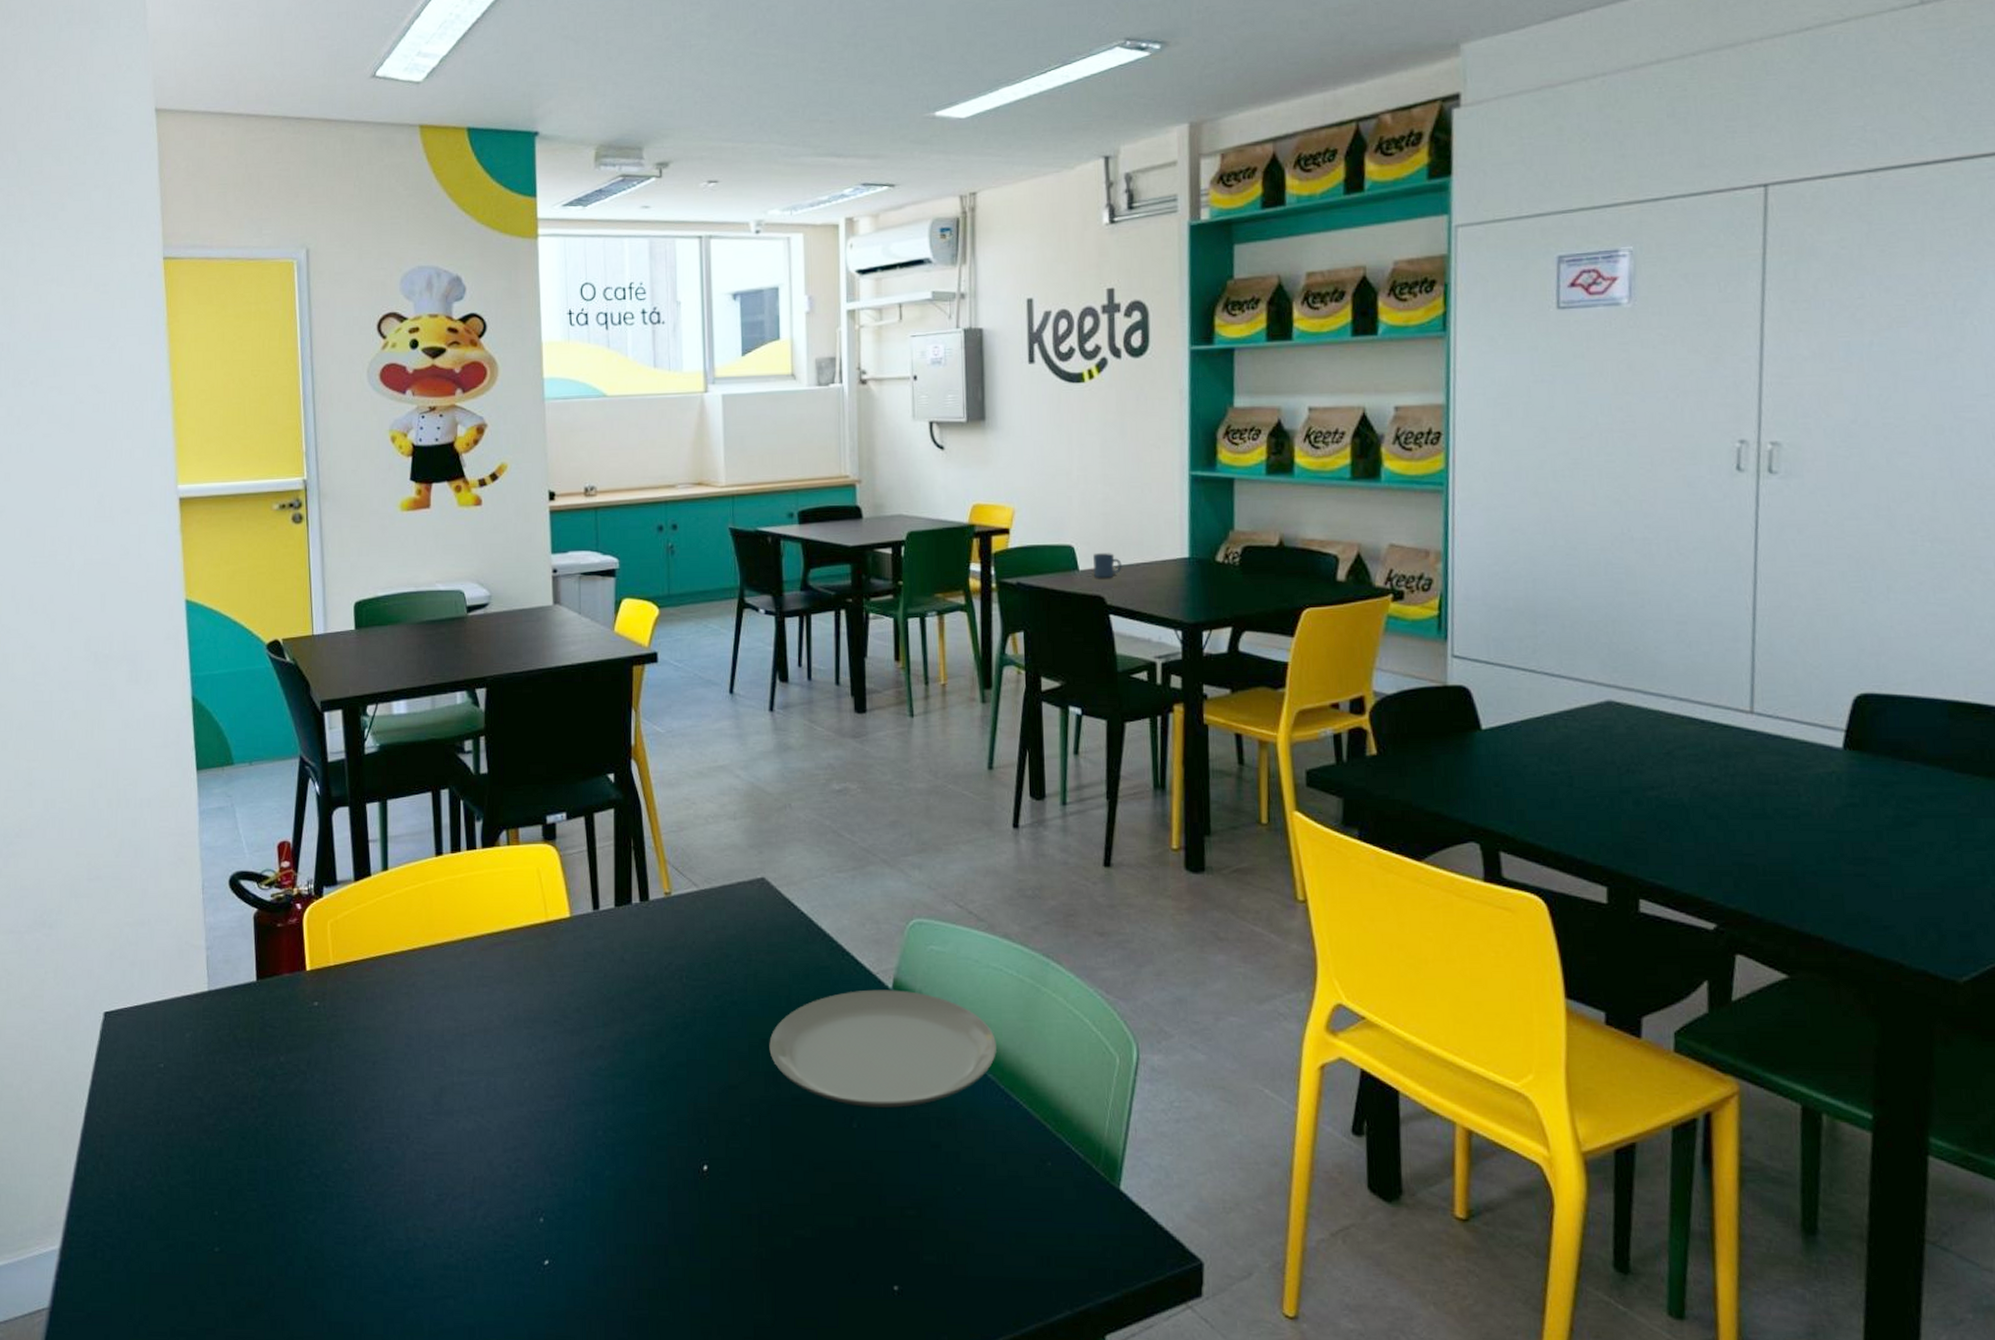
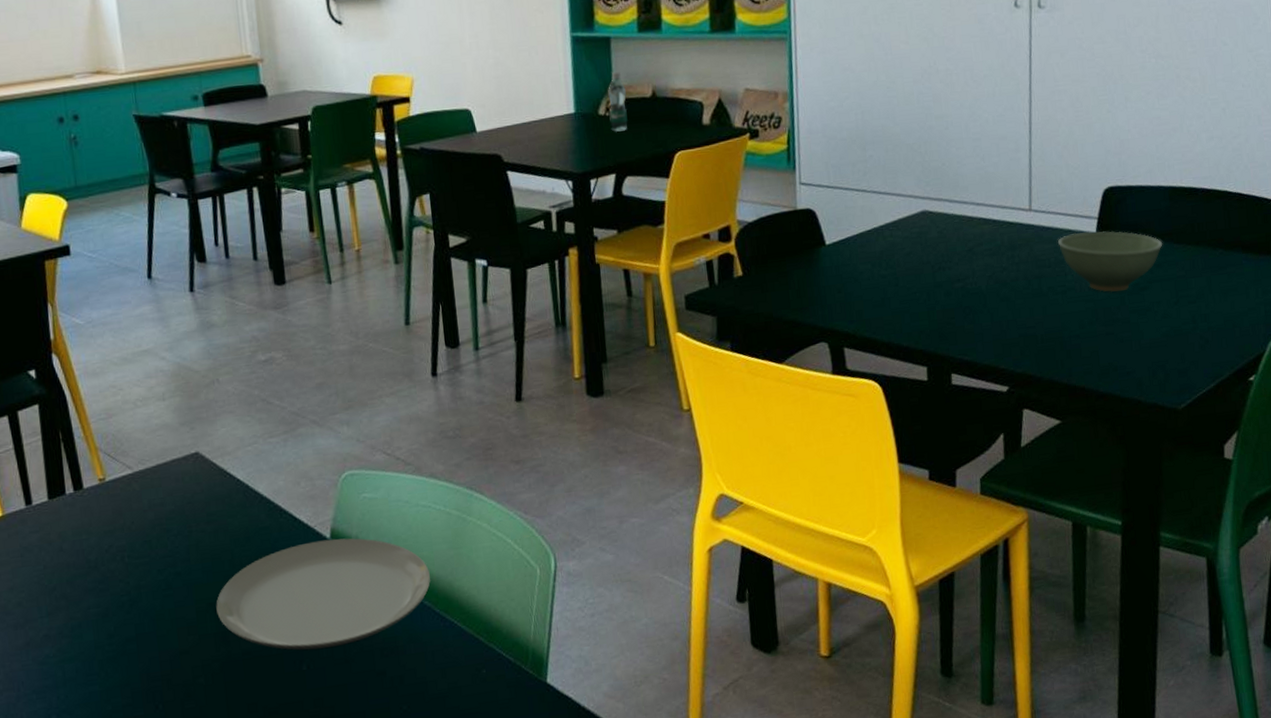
mug: present [1093,553,1122,581] -> none [489,113,516,140]
bottle: none [1228,515,1249,581] -> present [608,71,628,132]
bowl: none [1788,745,1939,825] -> present [1057,230,1163,293]

